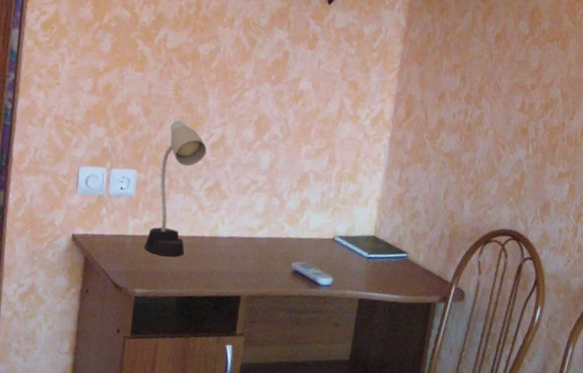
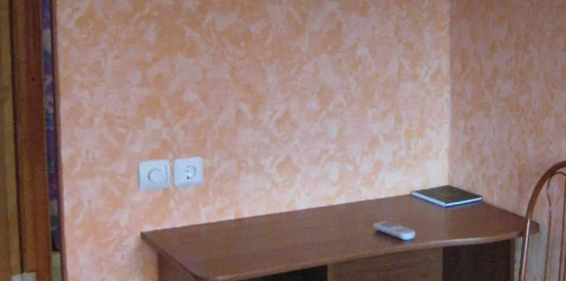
desk lamp: present [144,120,207,257] -> none [220,101,272,239]

